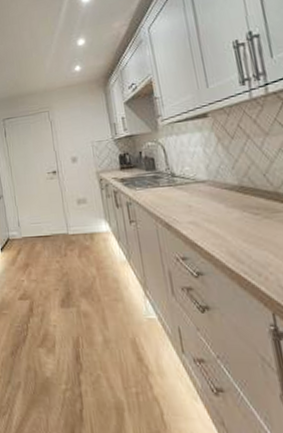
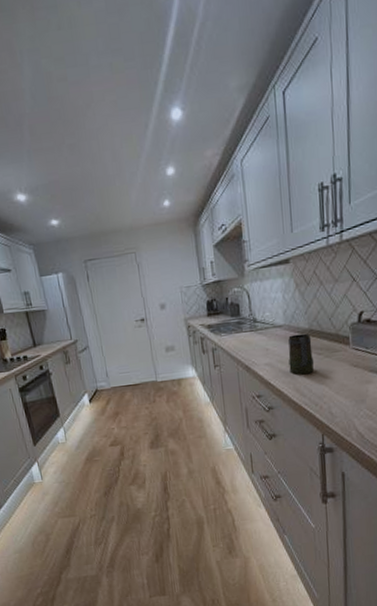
mug: none [214,190,251,237] -> present [288,333,314,375]

